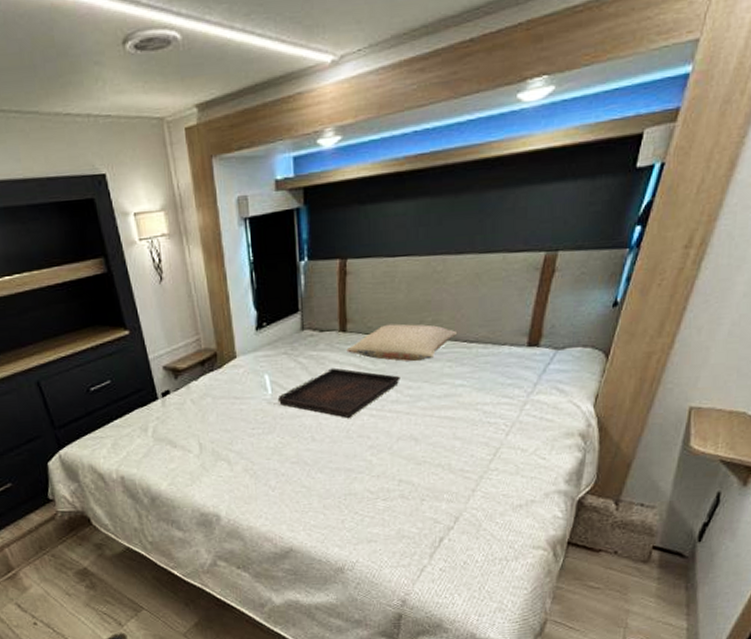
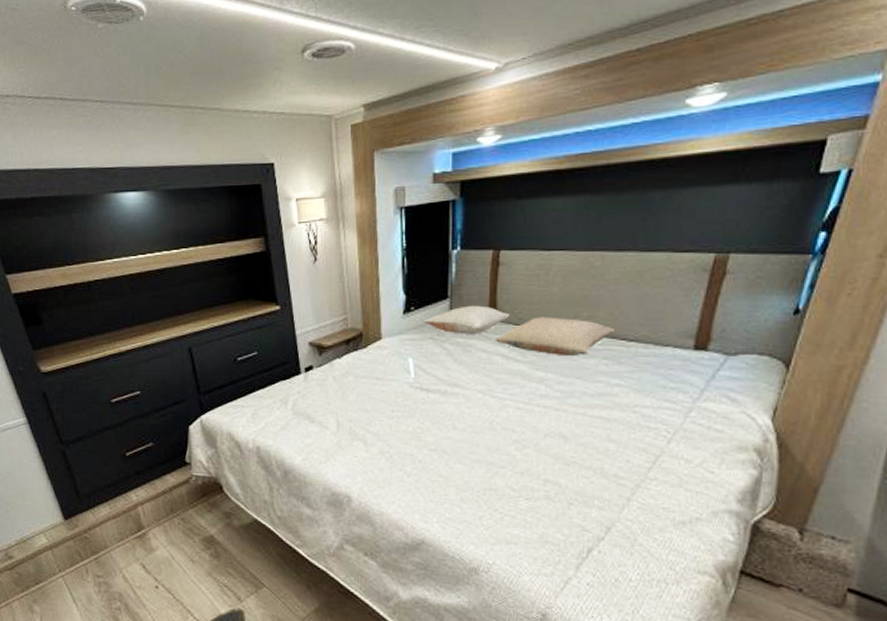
pillow: none [275,316,360,347] -> present [422,305,510,334]
serving tray: present [277,367,400,418] -> none [420,356,551,409]

